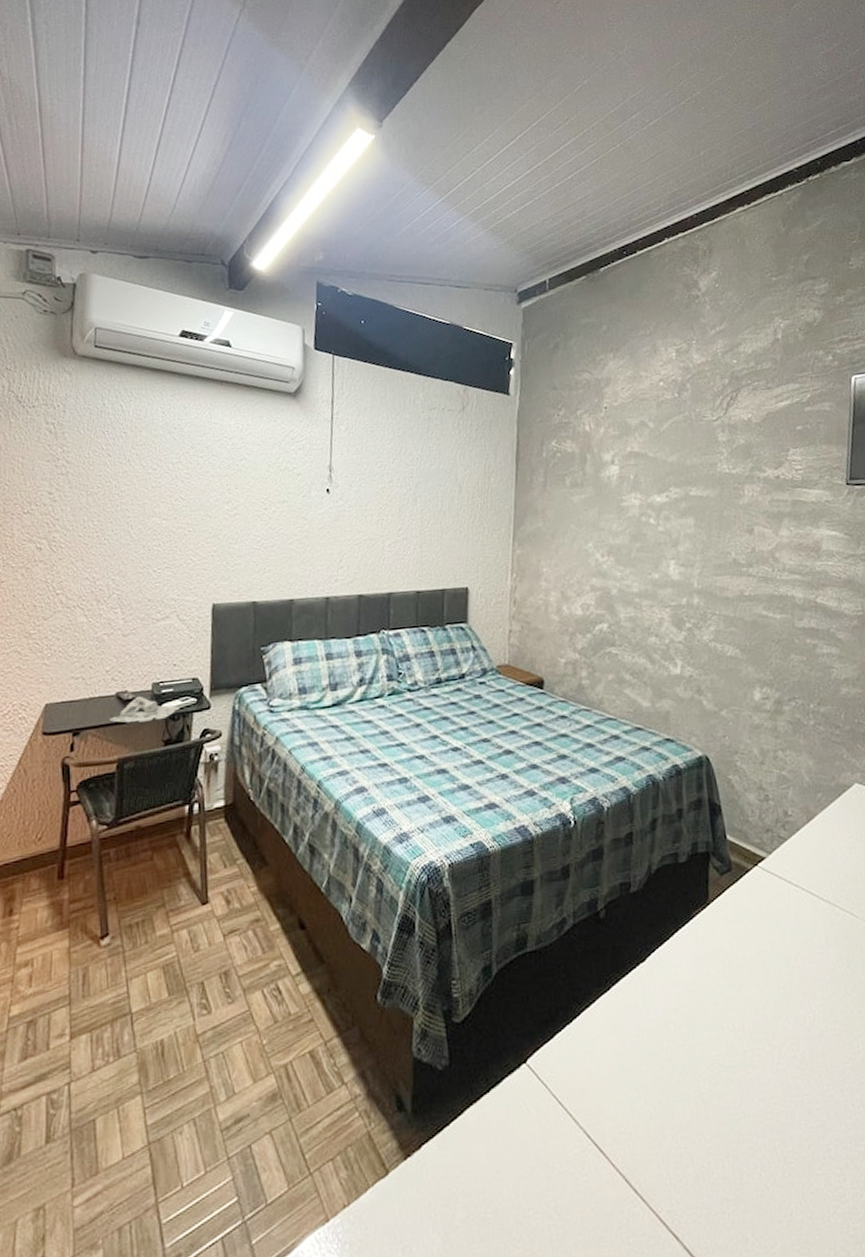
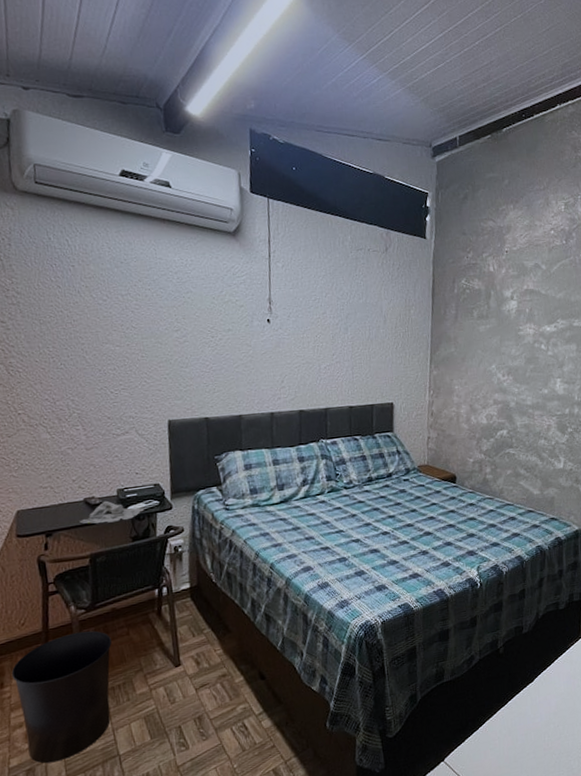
waste bin: none [22,851,133,1015] -> present [11,630,112,763]

